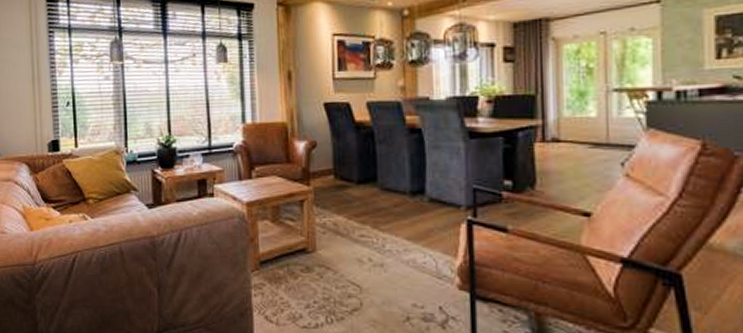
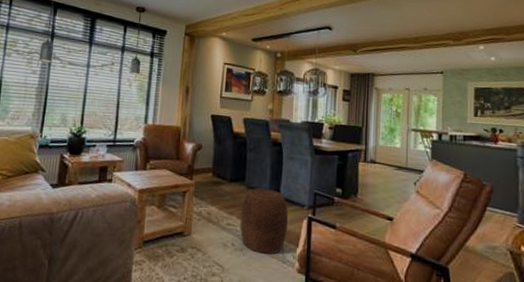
stool: none [375,189,441,269] -> present [240,188,289,254]

